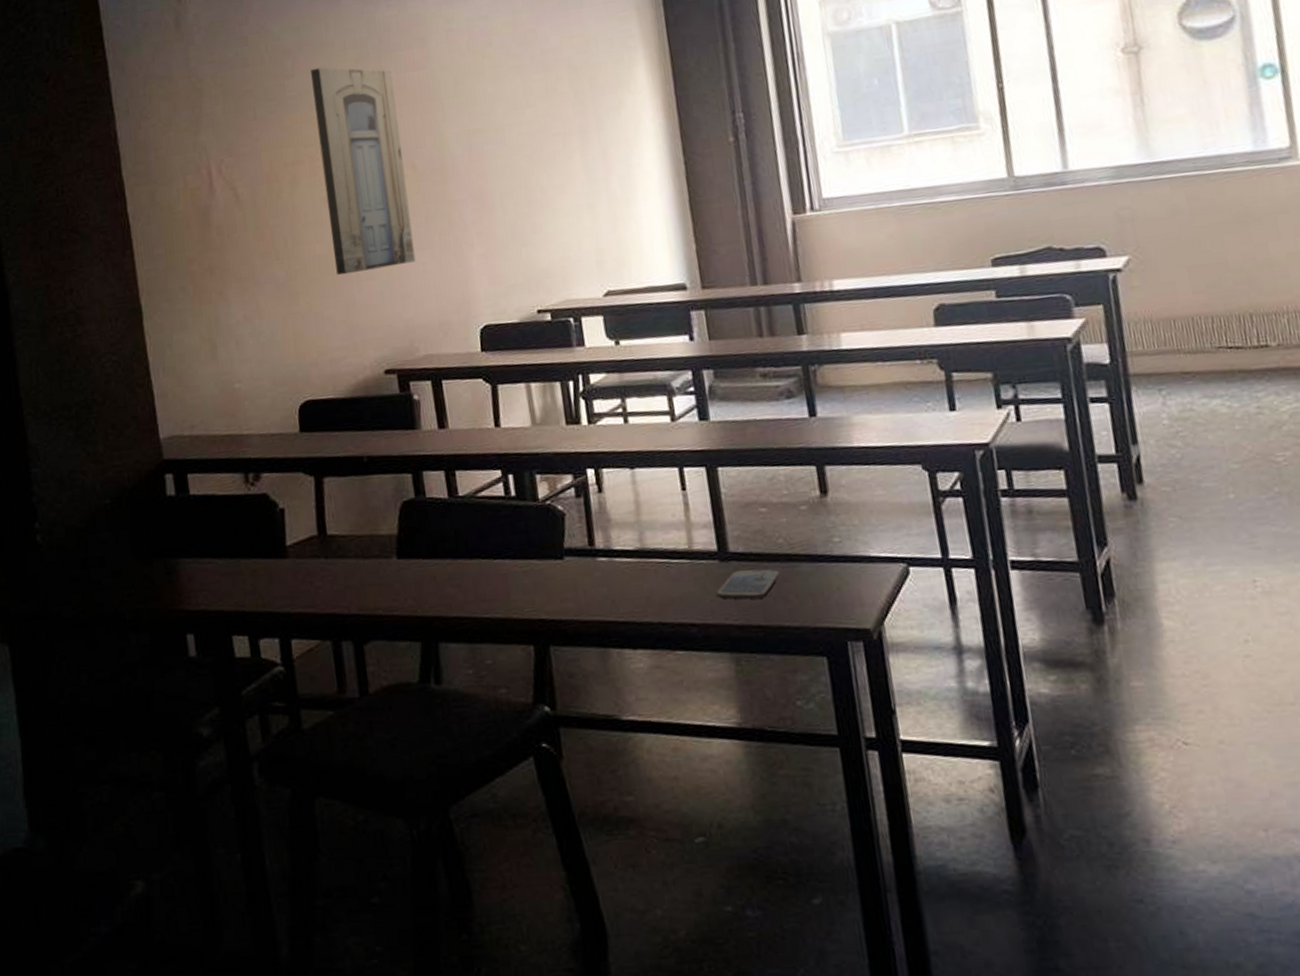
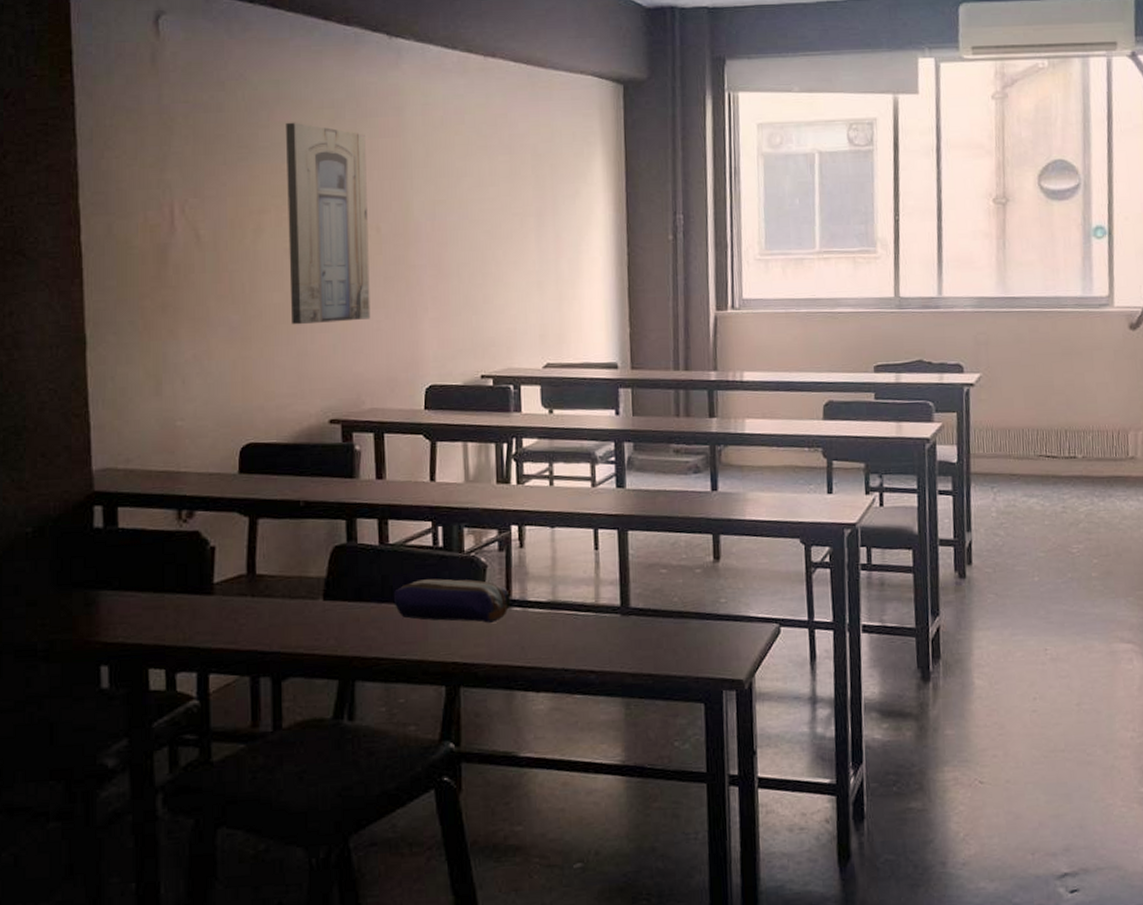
pencil case: none [468,529,595,577] -> present [393,578,510,624]
smartphone: present [717,569,780,600] -> none [616,623,672,650]

